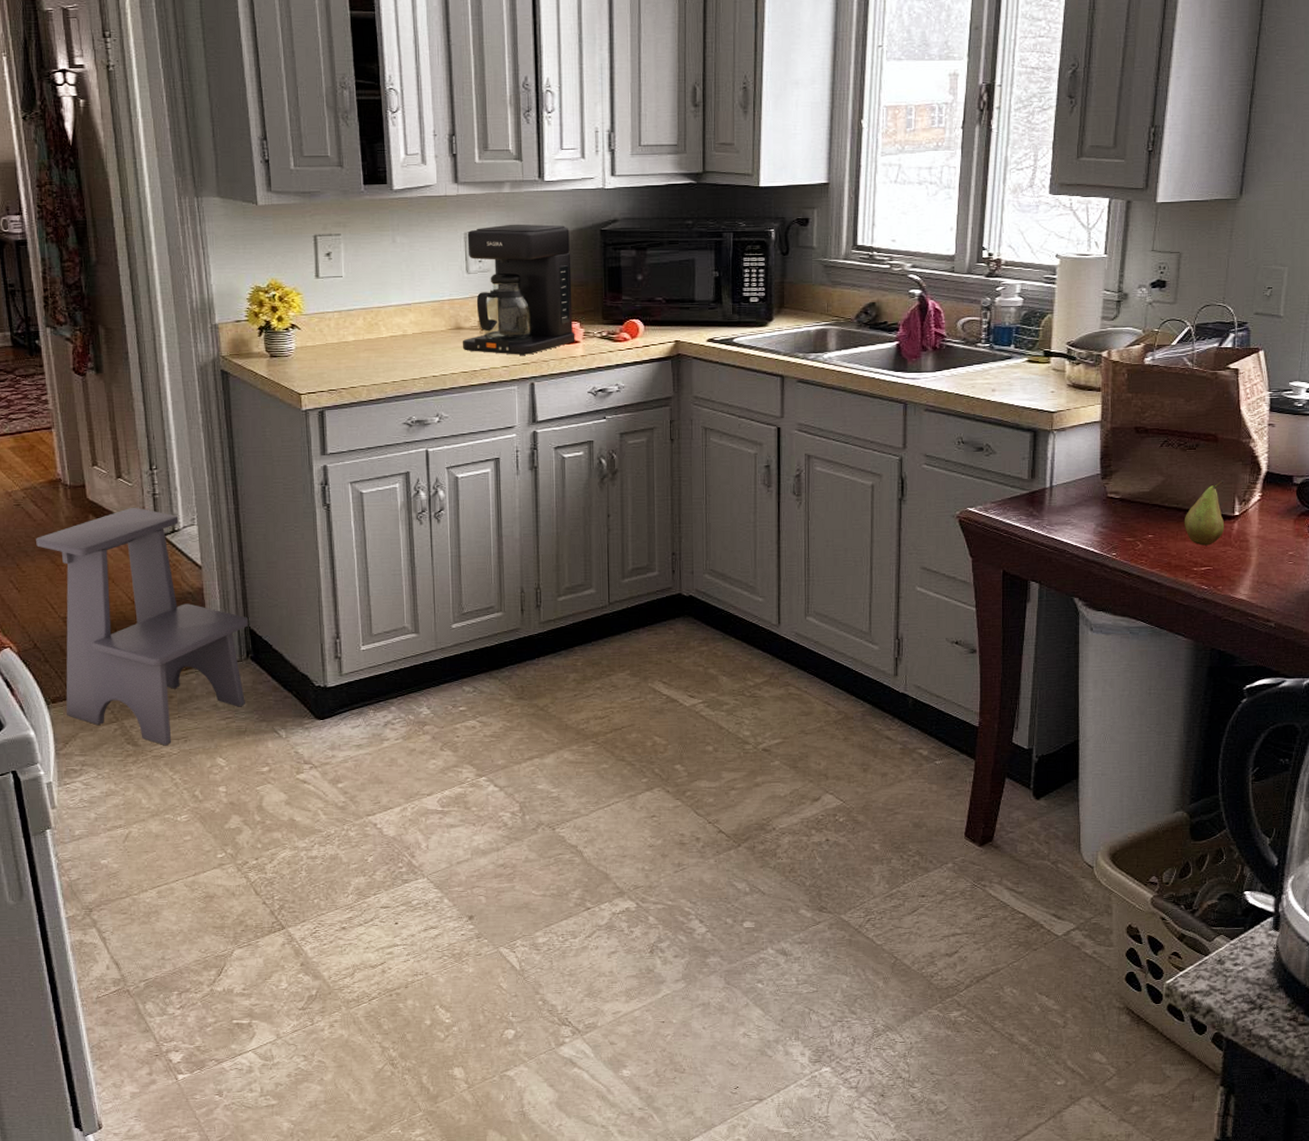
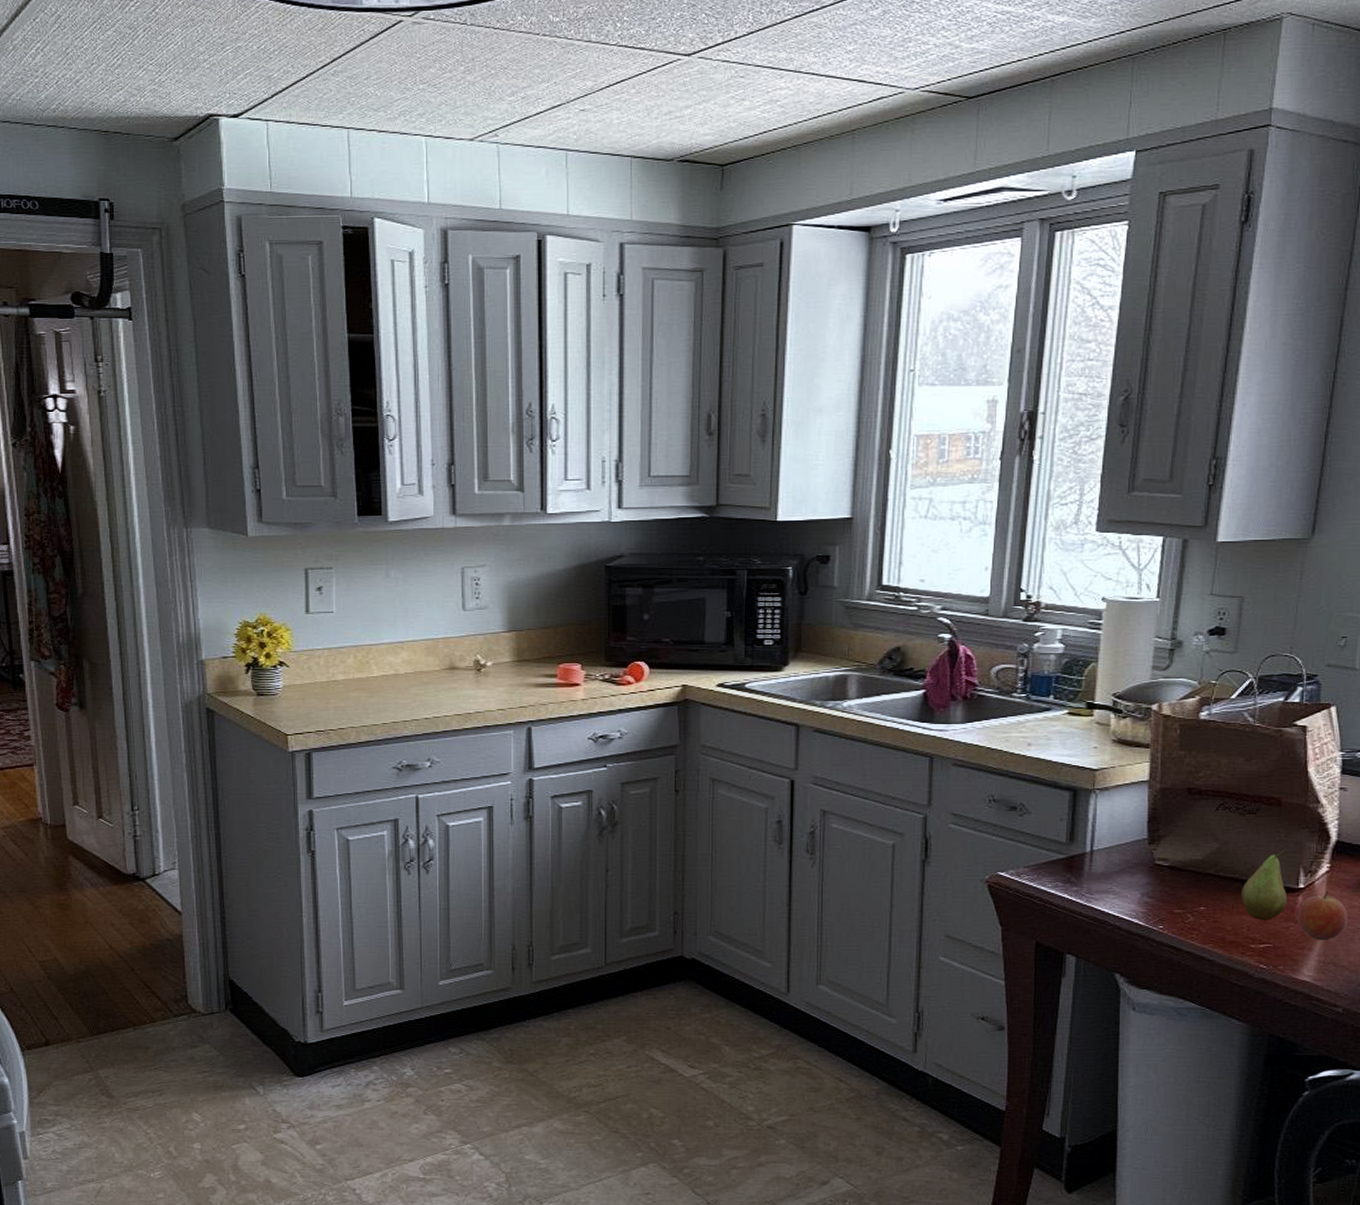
step stool: present [36,508,249,746] -> none [15,850,229,1099]
coffee maker: present [462,224,575,355] -> none [456,558,576,698]
fruit: none [1234,517,1277,563] -> present [1297,890,1348,941]

